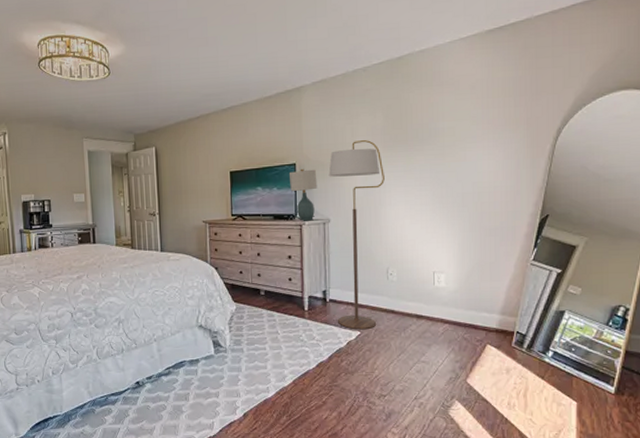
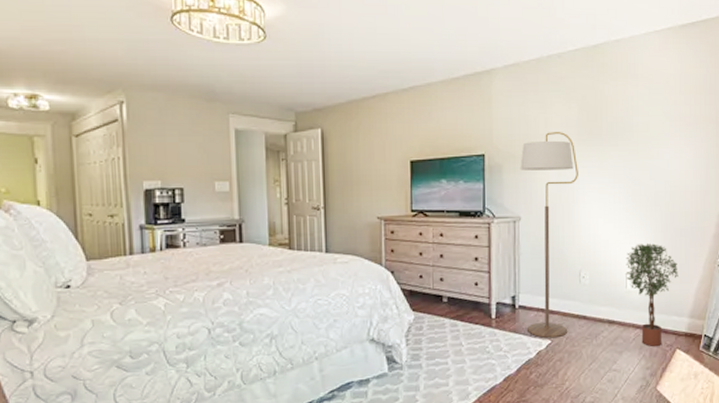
table lamp: present [288,168,318,221] -> none [476,160,508,219]
potted tree: none [433,242,488,341] -> present [626,242,679,346]

